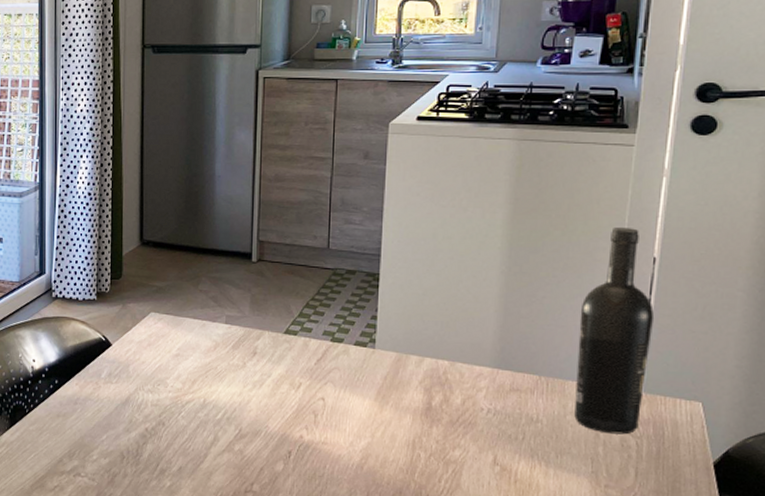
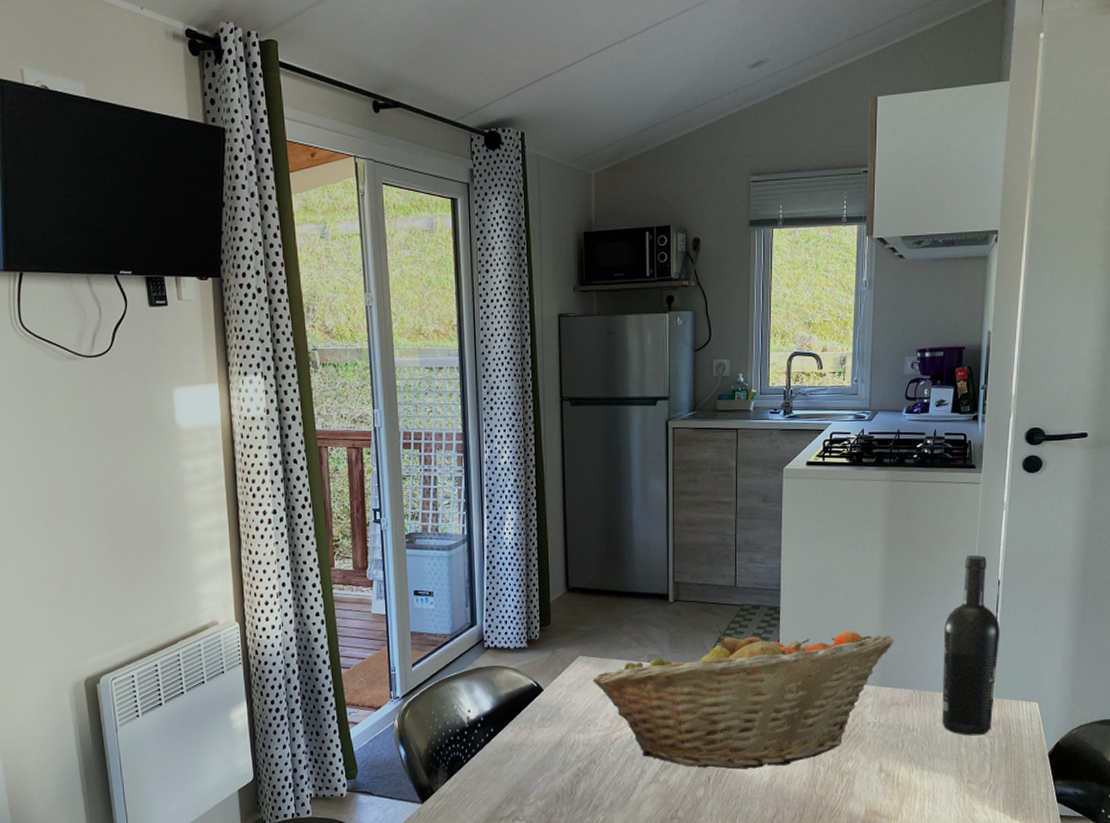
fruit basket: none [165,293,518,448] -> present [593,629,895,769]

